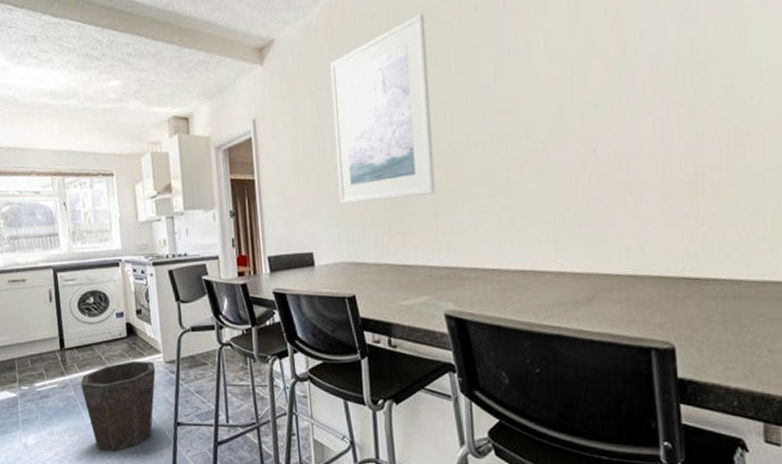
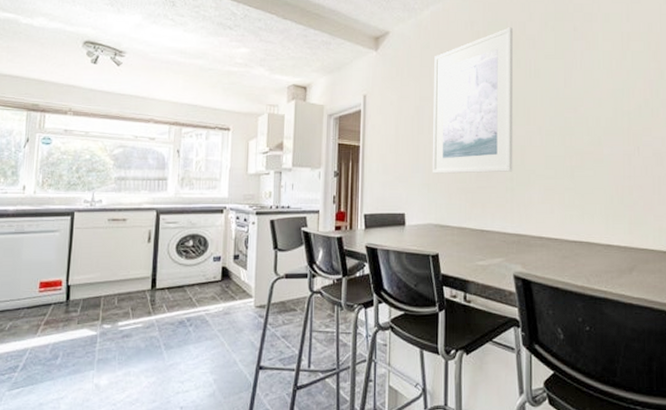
waste bin: present [80,361,156,452] -> none [166,304,246,395]

